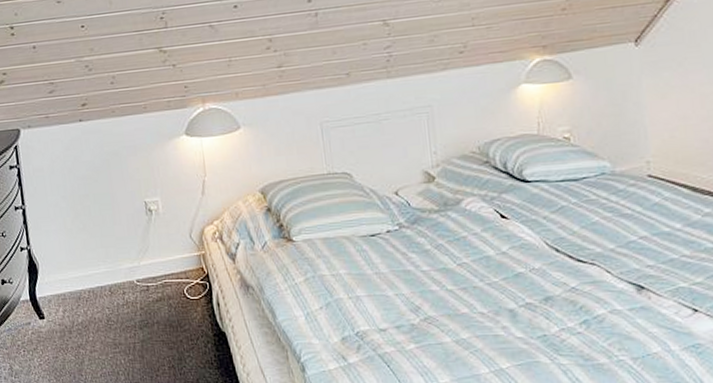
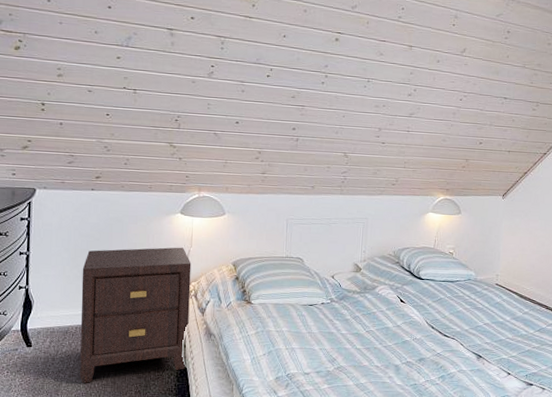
nightstand: none [84,177,225,359] -> present [80,247,191,383]

